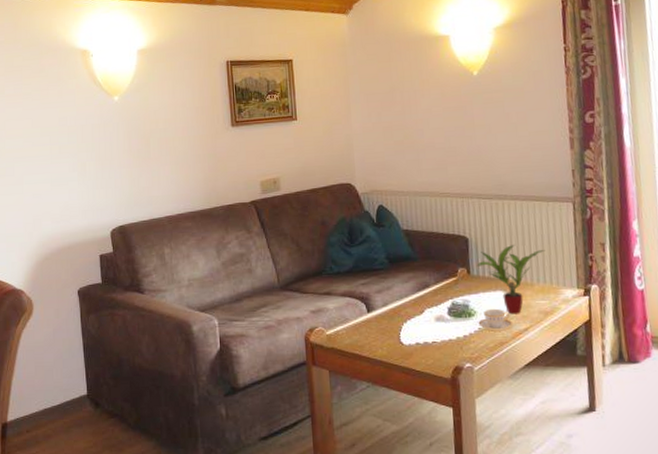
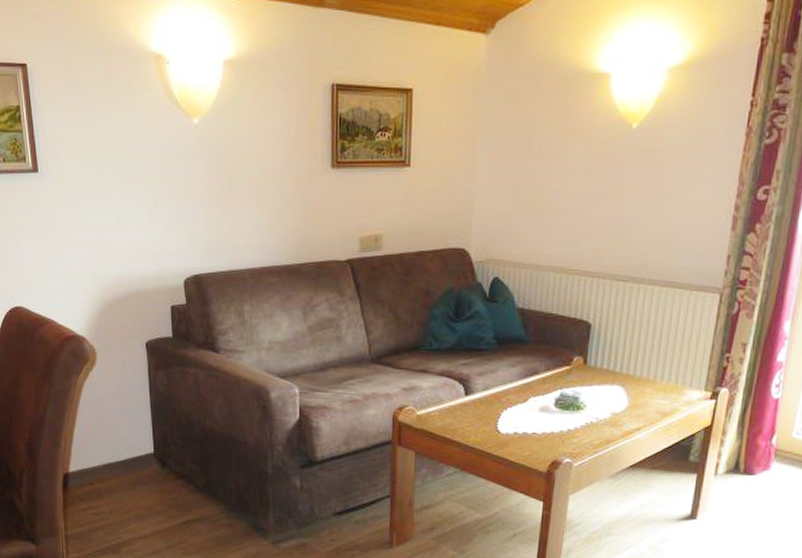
potted plant: present [477,245,546,314] -> none [595,336,677,412]
teacup: present [478,308,512,331] -> none [586,403,624,429]

